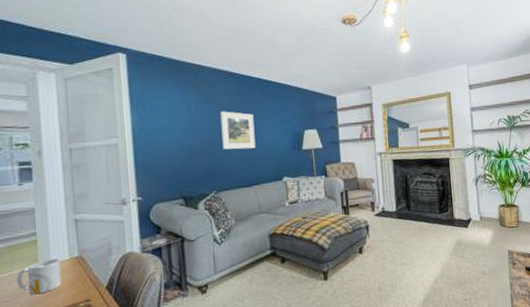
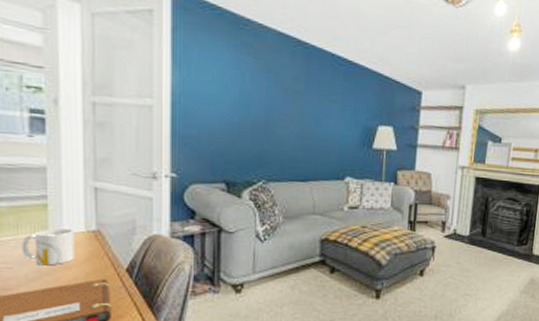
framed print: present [220,111,256,150] -> none [279,86,320,138]

